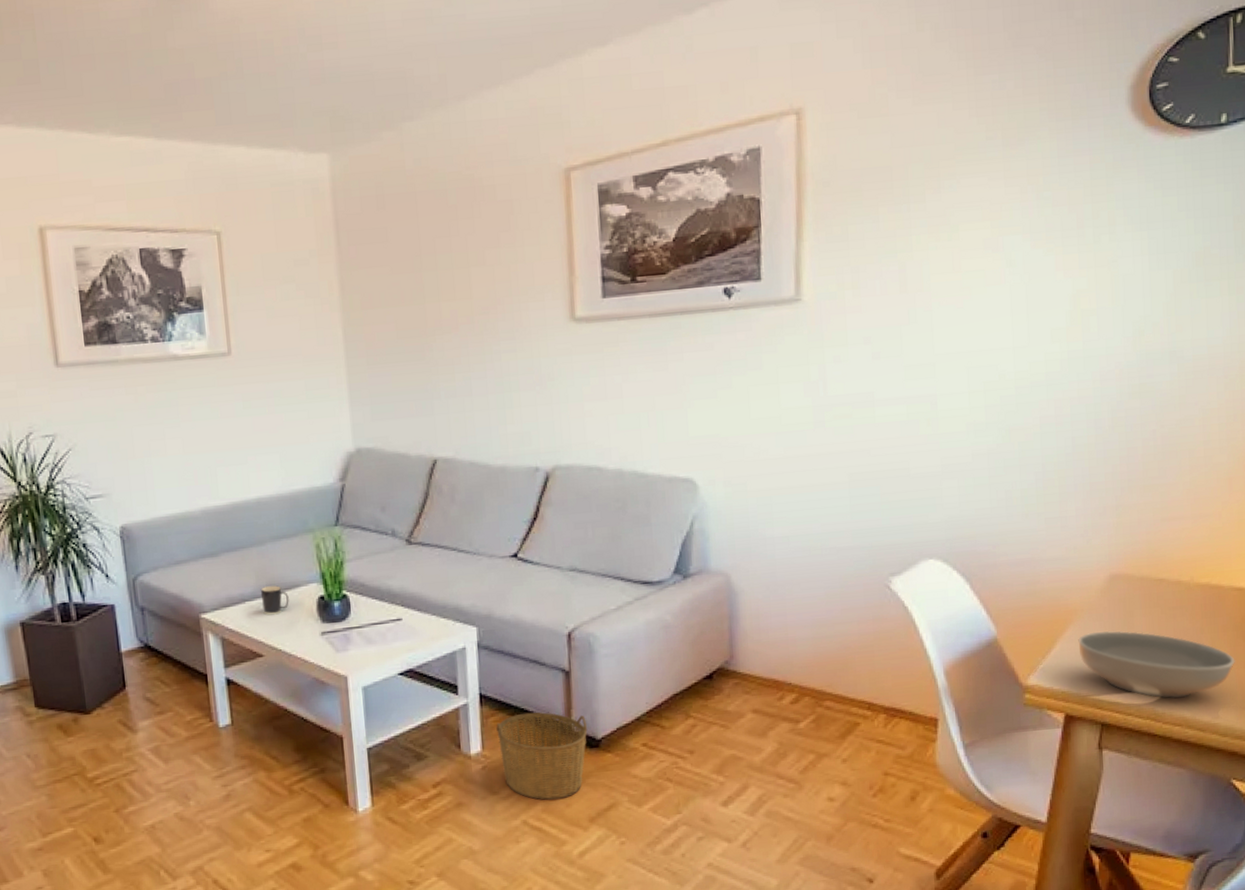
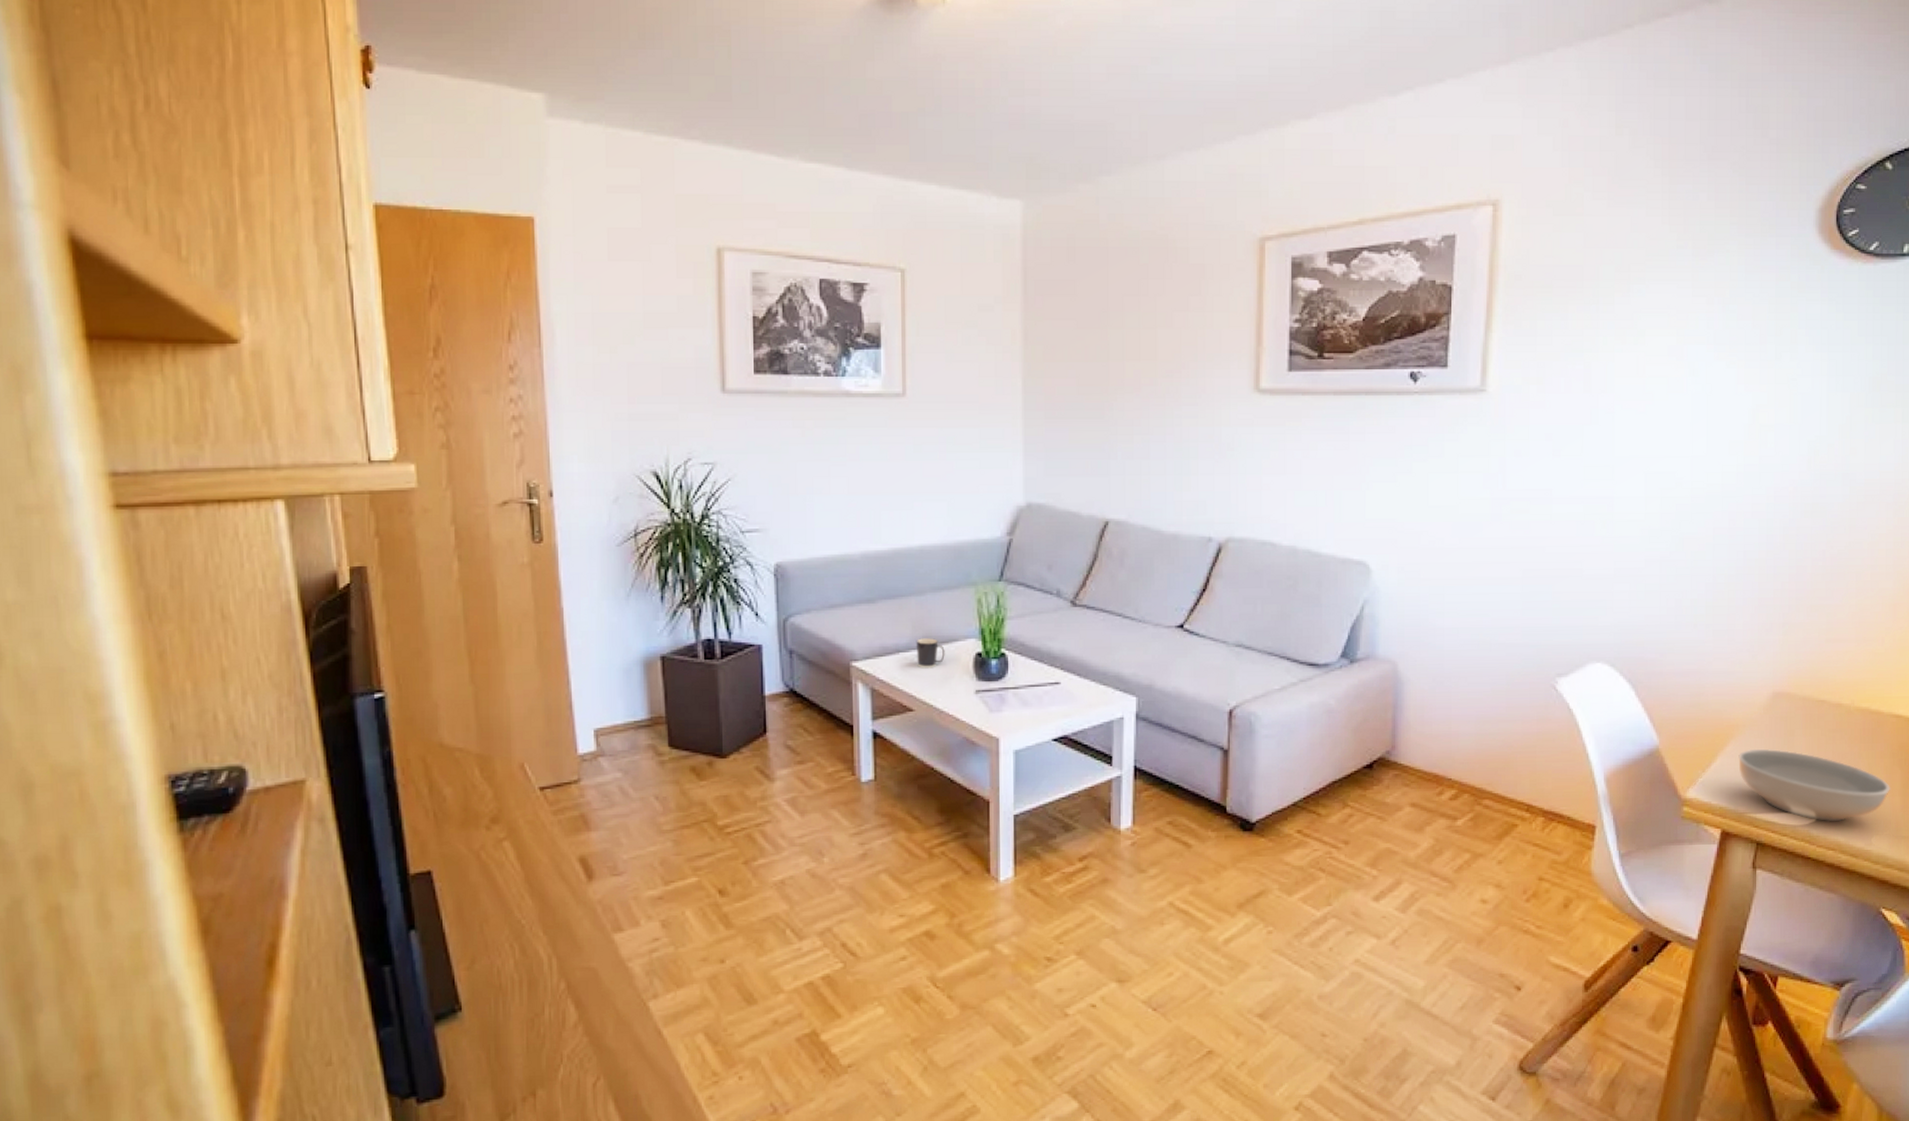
basket: present [496,712,588,800] -> none [1149,789,1242,882]

